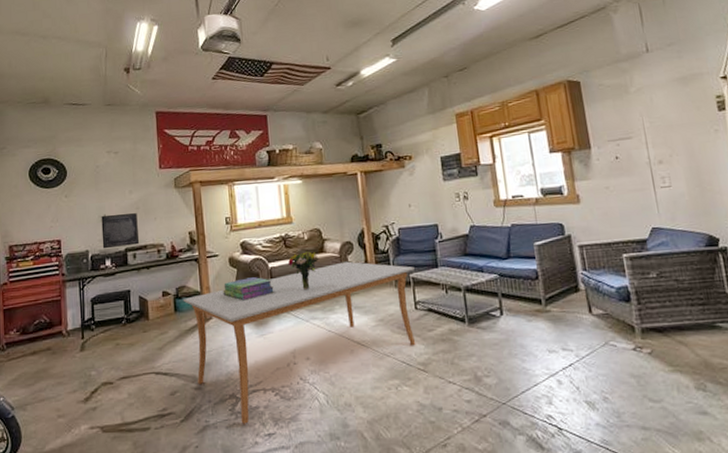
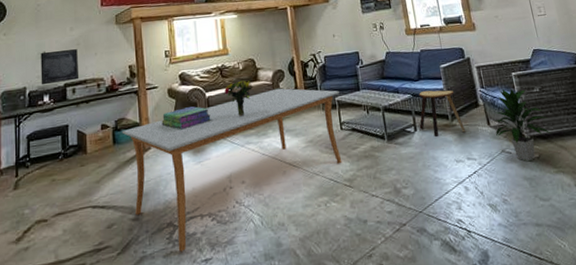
stool: none [506,270,562,324] -> present [419,90,466,138]
indoor plant: none [598,272,669,357] -> present [494,88,552,162]

